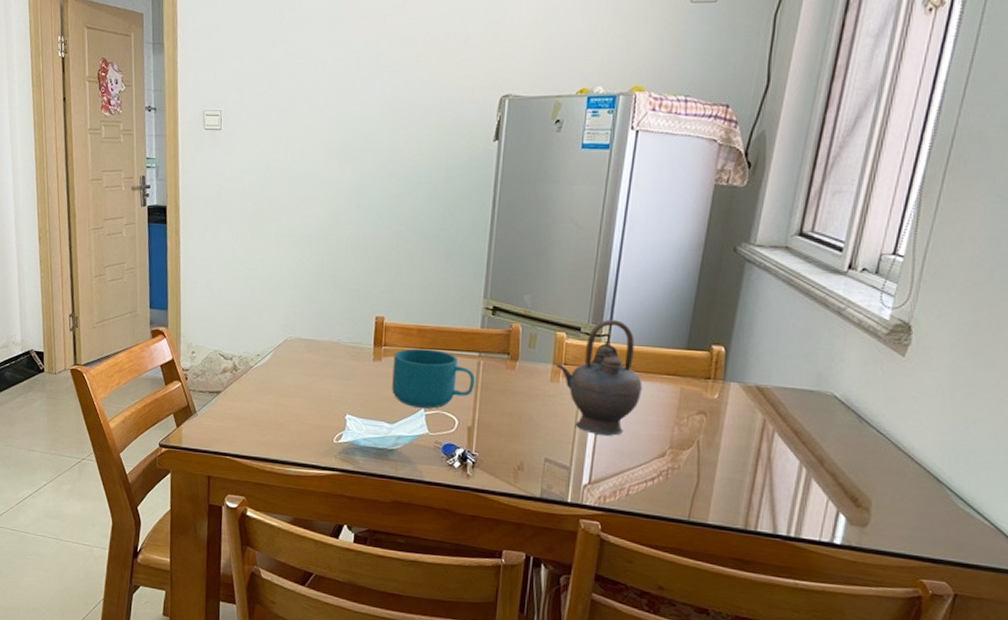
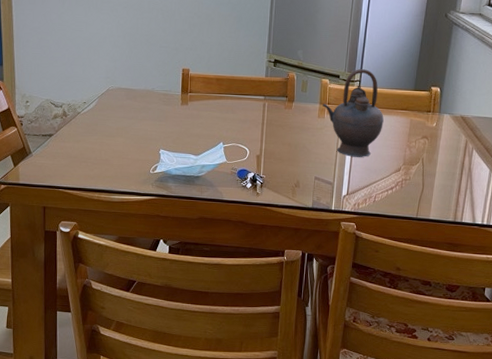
cup: present [392,348,476,409] -> none [197,94,262,142]

